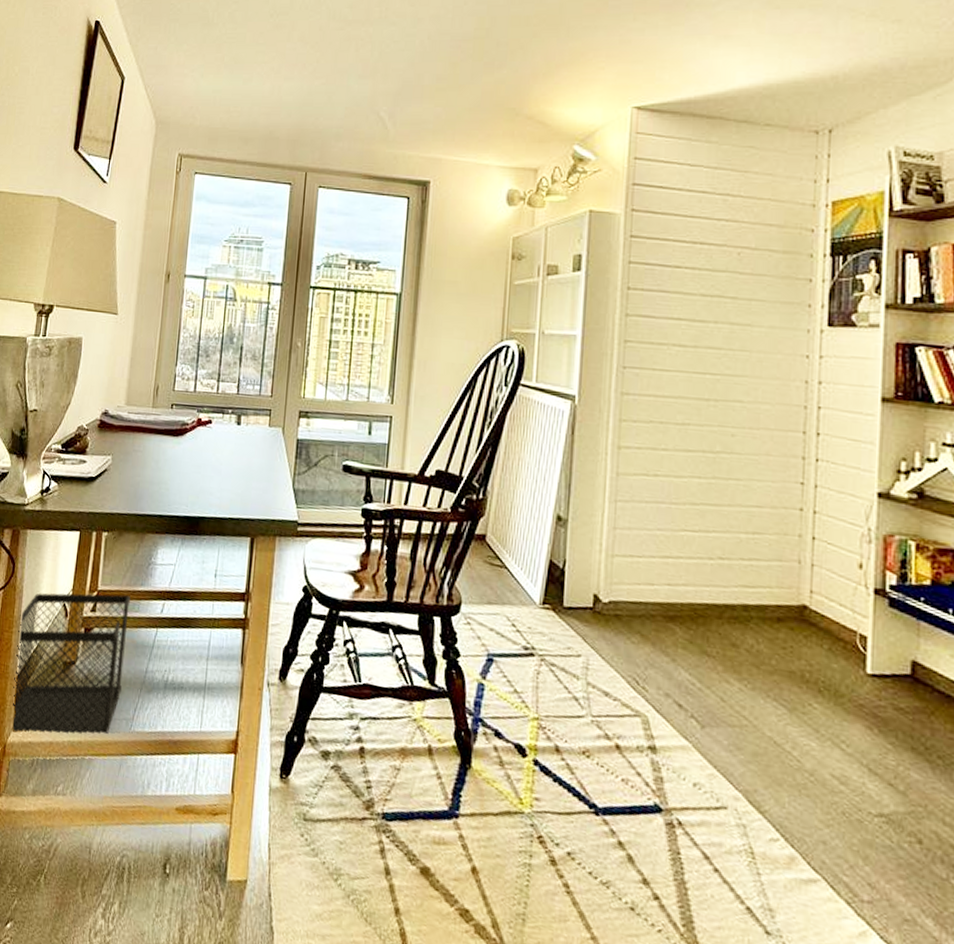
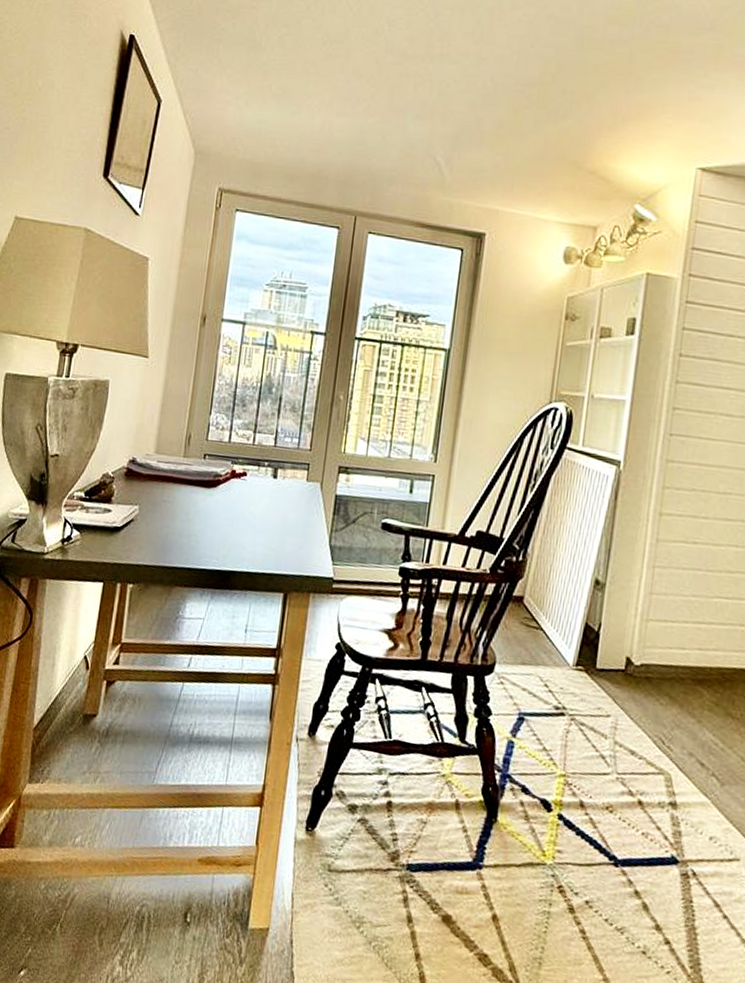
wastebasket: present [12,593,130,735] -> none [28,644,156,788]

